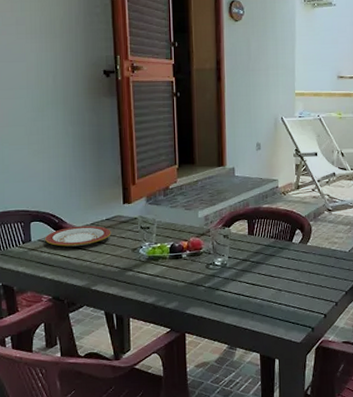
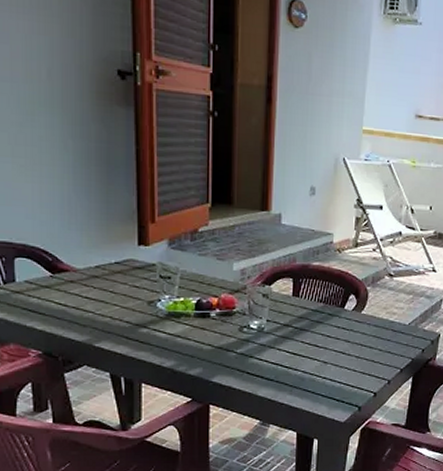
plate: present [45,225,111,247] -> none [34,268,122,293]

